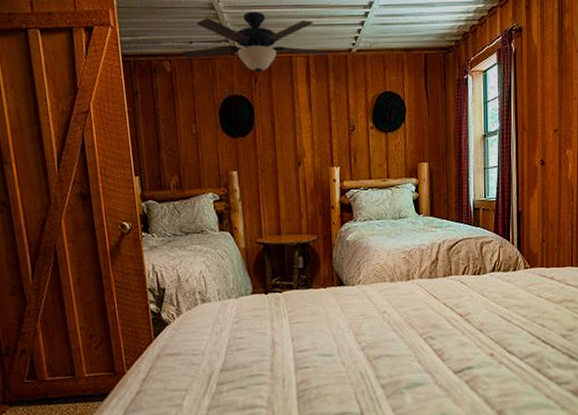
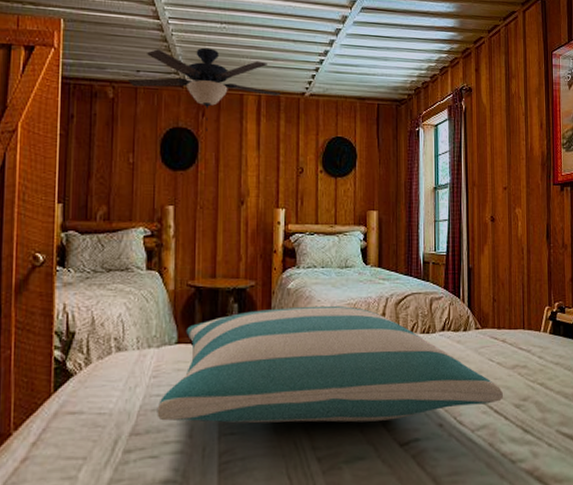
pillow: none [241,254,550,359] -> present [157,305,503,424]

